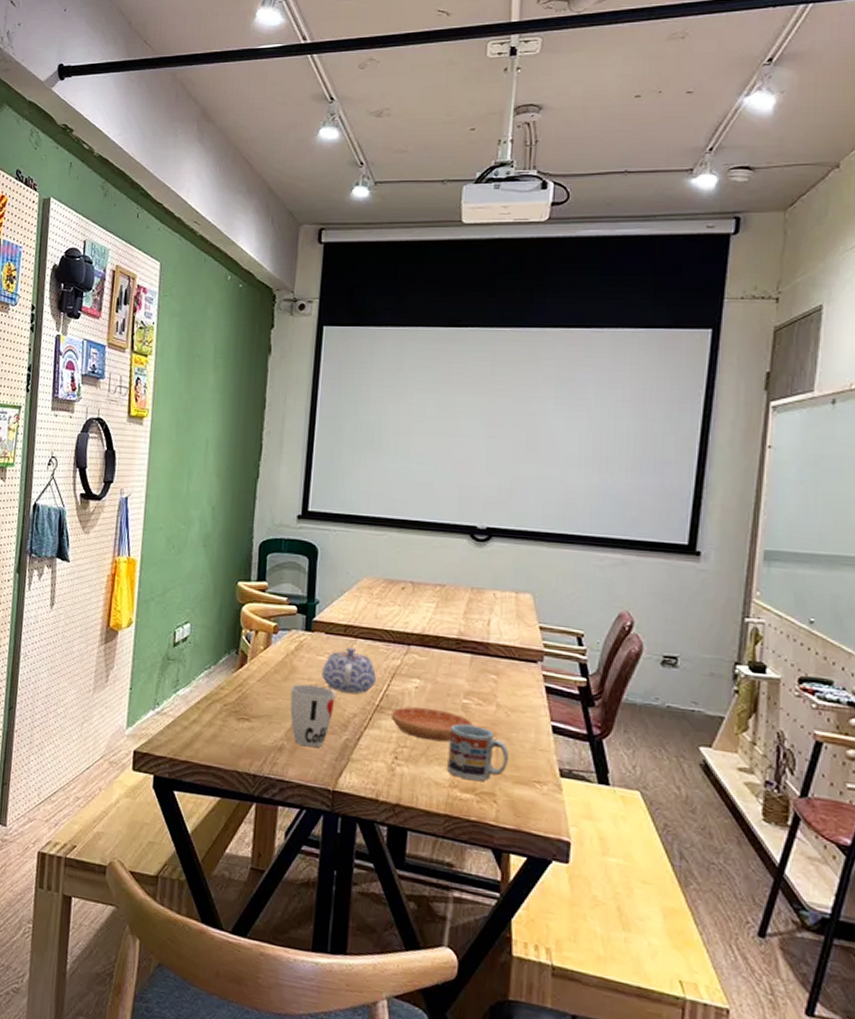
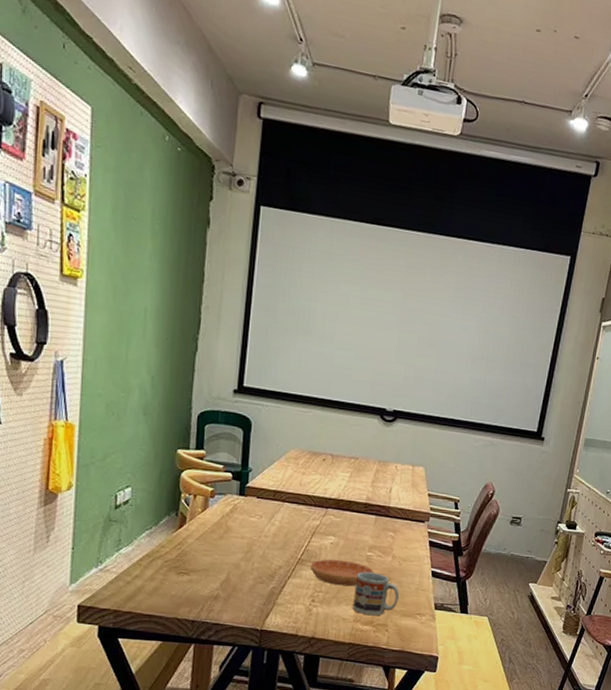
cup: present [290,684,336,748] -> none [225,542,265,595]
teapot: present [321,647,376,694] -> none [253,509,299,549]

